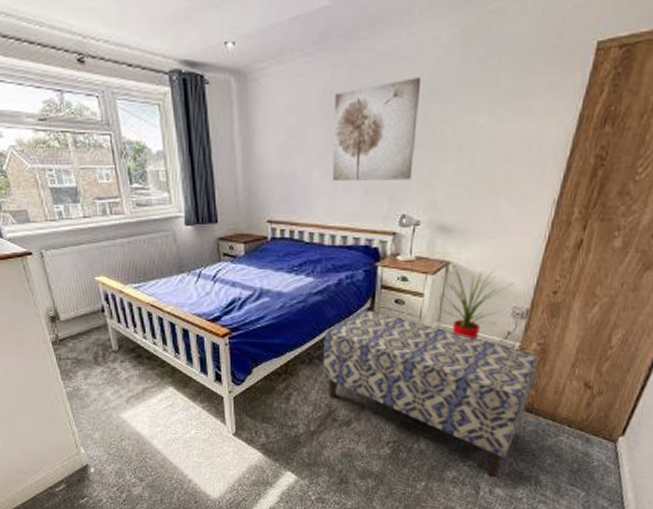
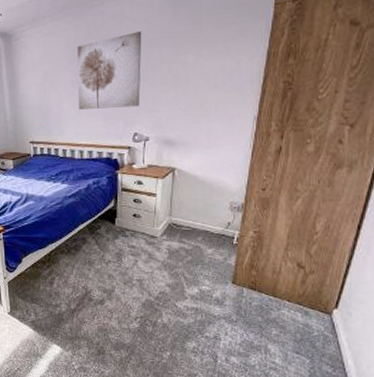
bench: present [323,310,539,476] -> none [78,208,256,346]
house plant: present [435,266,514,339] -> none [166,171,229,230]

